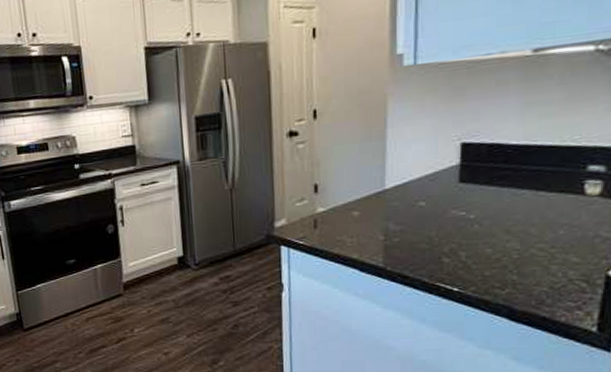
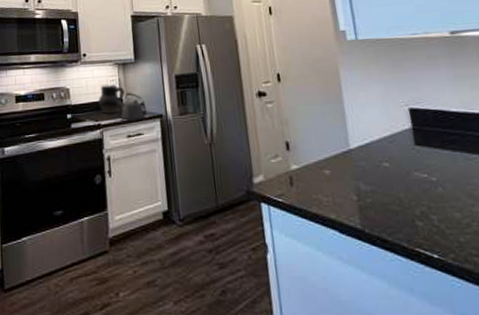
ceramic jug: none [108,130,138,162] -> present [98,84,125,113]
kettle: none [129,137,163,170] -> present [116,92,147,122]

